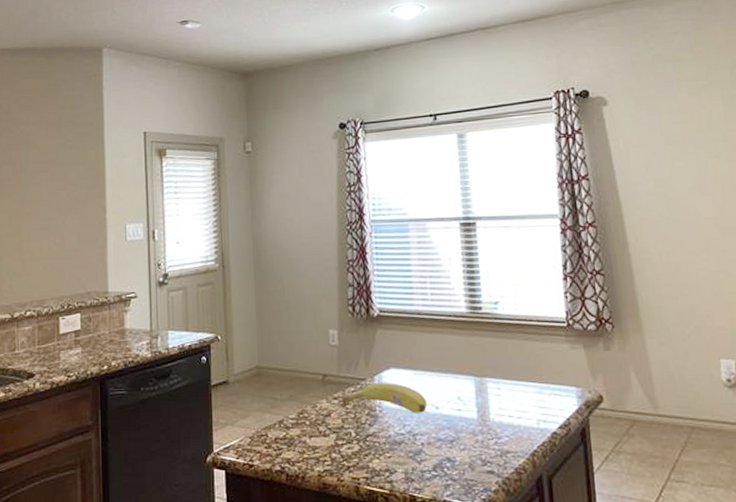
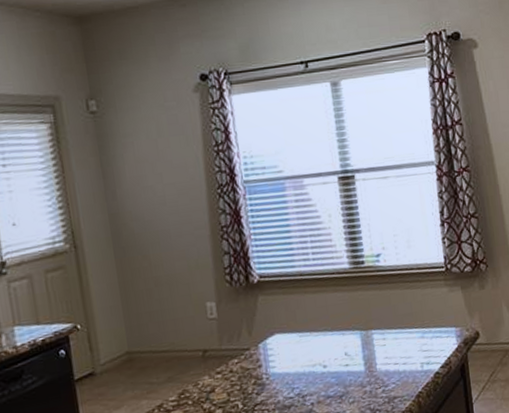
fruit: present [340,382,428,413] -> none [224,348,315,381]

